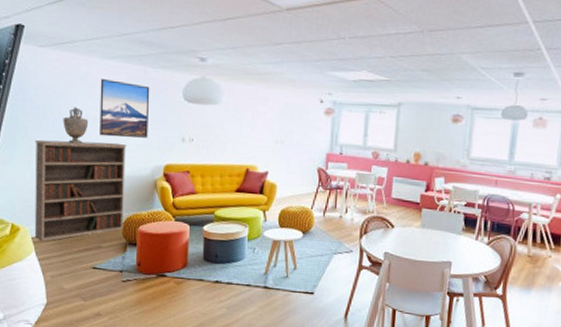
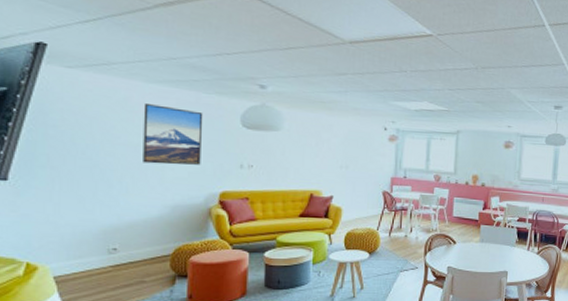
bookshelf: present [34,139,127,242] -> none [59,168,176,281]
decorative urn: present [63,107,89,144] -> none [96,133,129,172]

